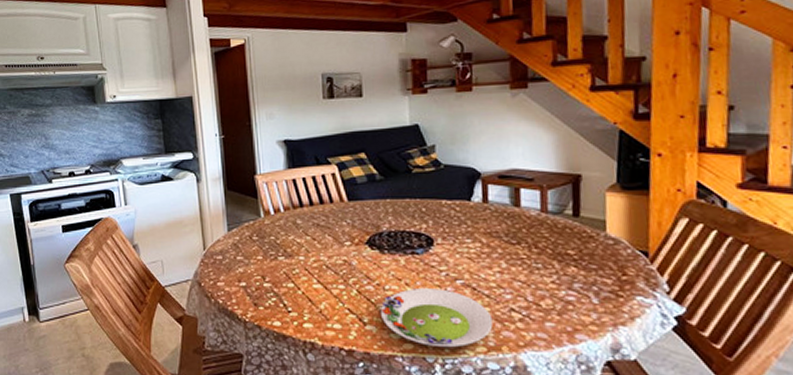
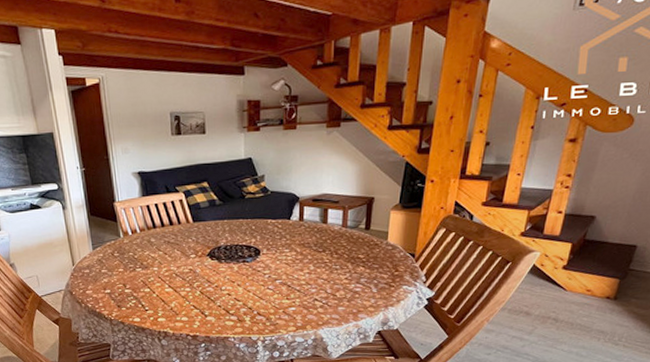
salad plate: present [381,288,493,348] -> none [218,287,301,329]

